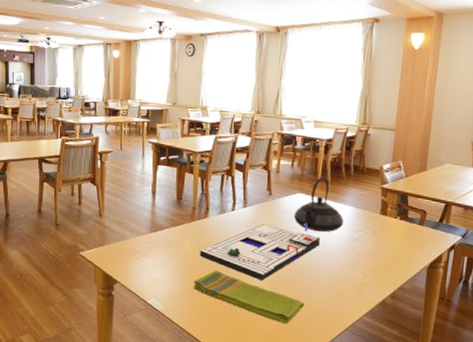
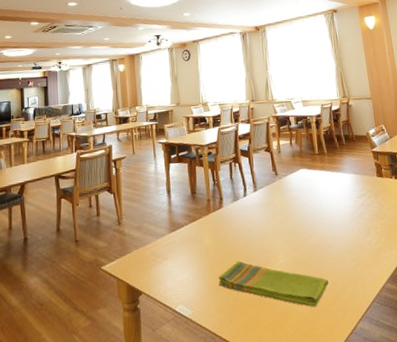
board game: present [200,223,320,280] -> none [220,197,330,264]
teapot: present [294,177,344,232] -> none [301,150,347,204]

